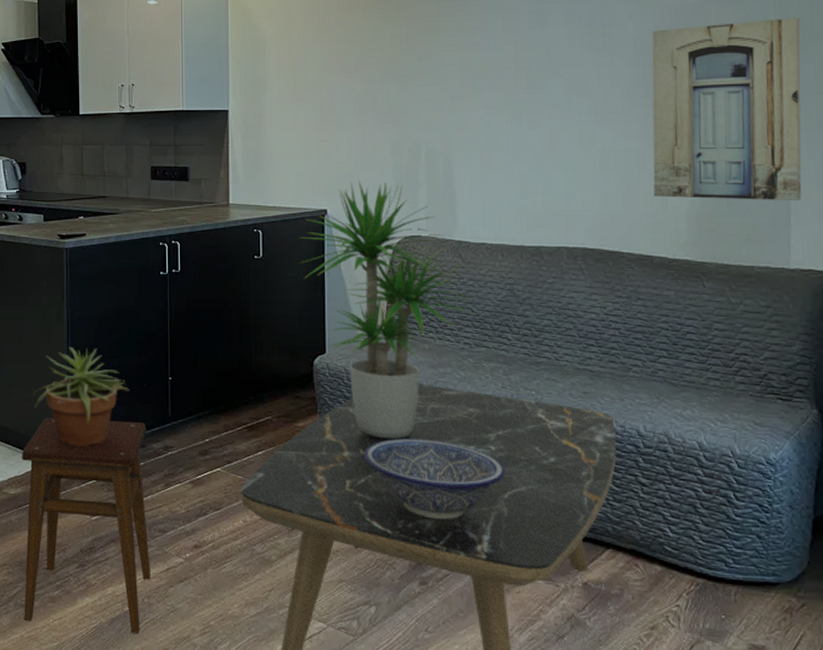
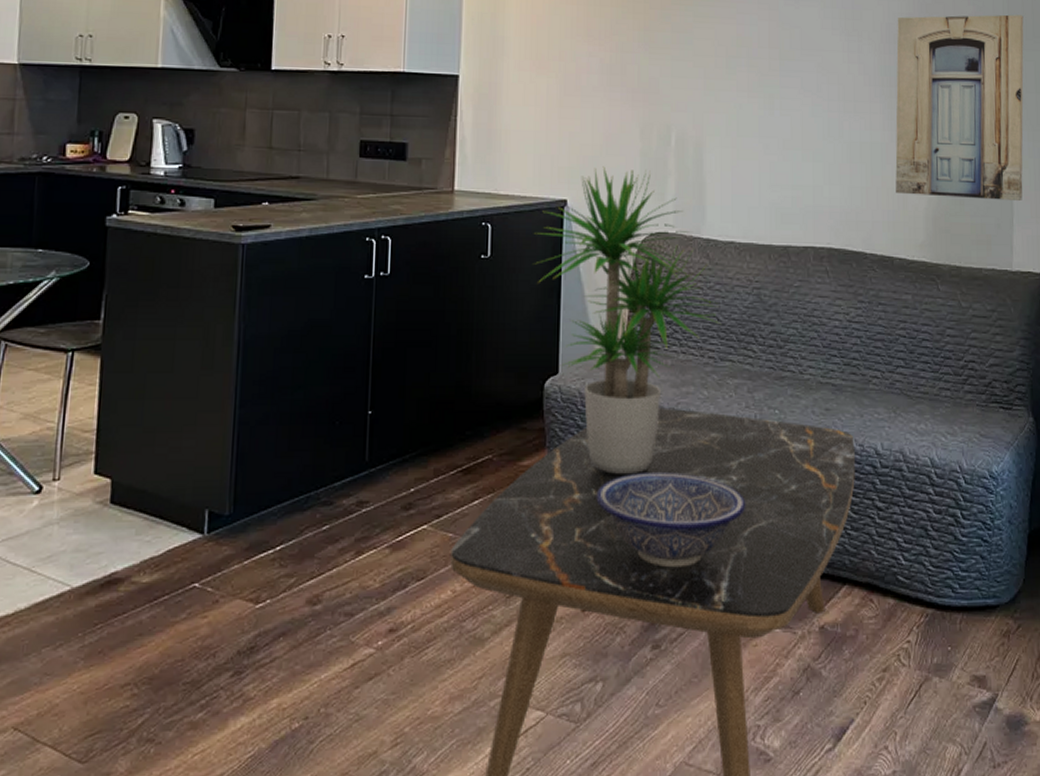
stool: present [22,418,150,633] -> none [150,471,336,761]
potted plant: present [33,346,129,447] -> none [184,375,316,509]

